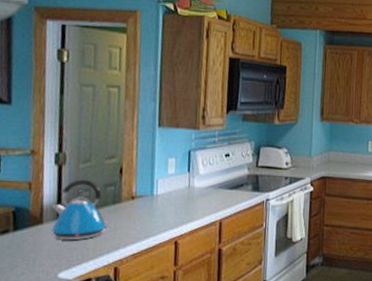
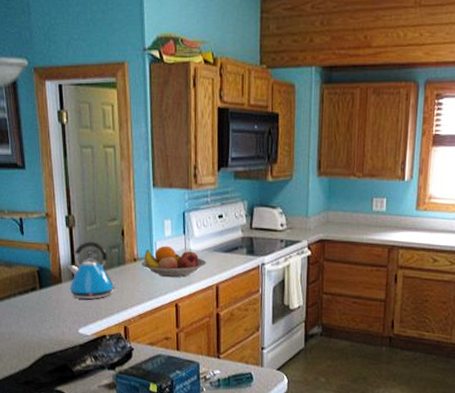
fruit bowl: none [140,183,211,215] -> present [141,245,207,278]

